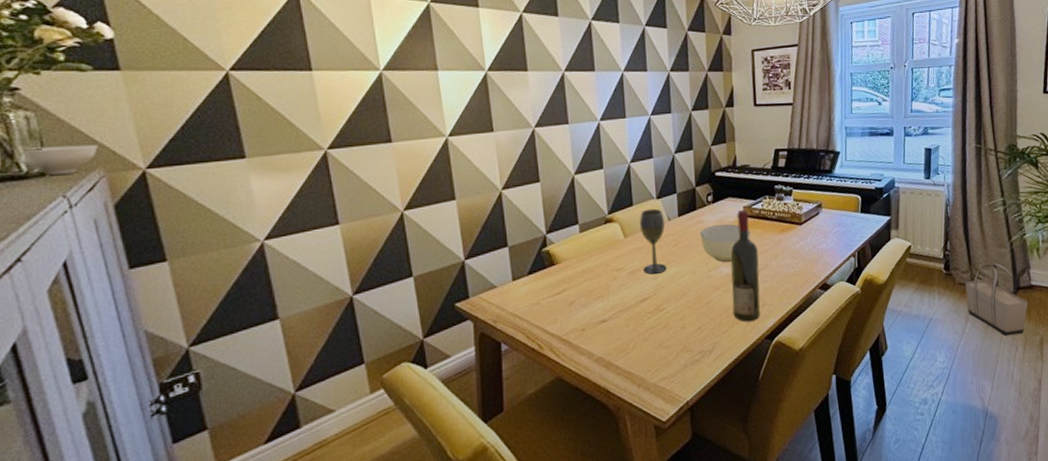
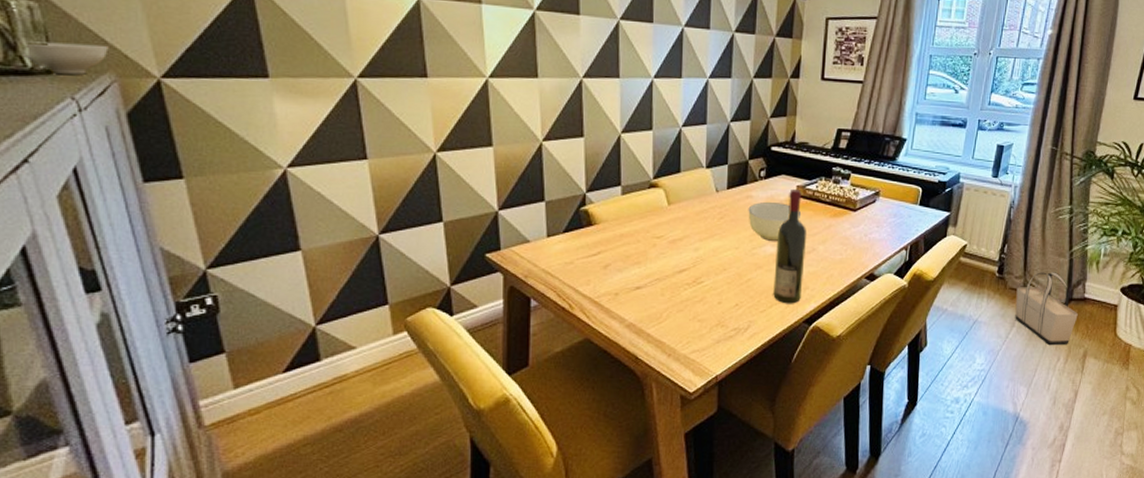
wine glass: present [639,208,667,274] -> none [685,177,713,246]

